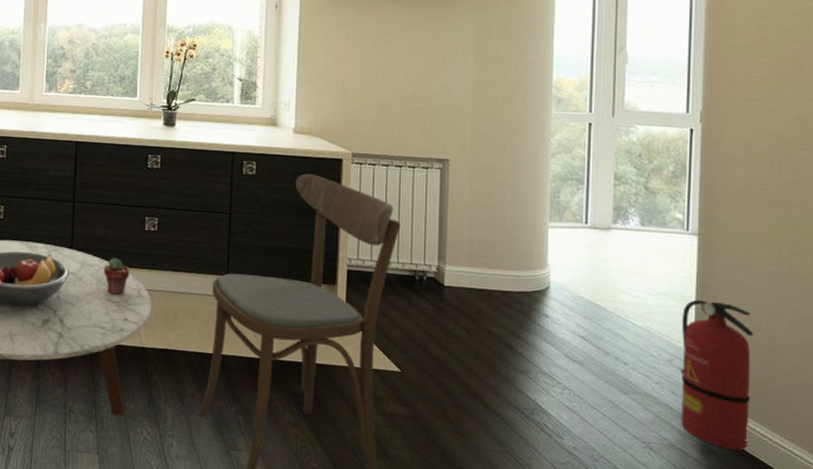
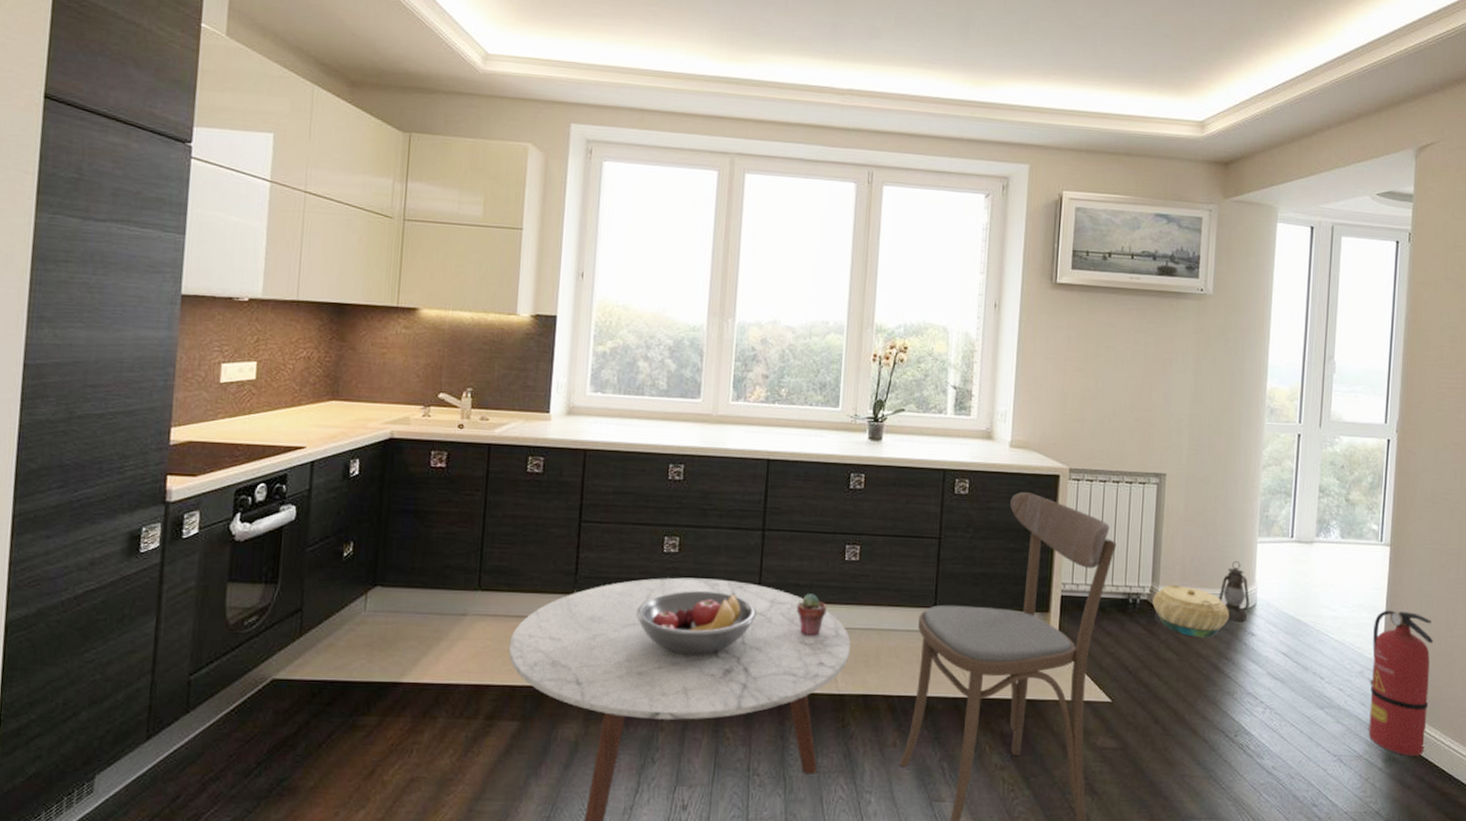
basket: none [440,264,521,317] -> present [1152,585,1230,638]
lantern: none [509,243,542,303] -> present [1218,560,1250,621]

